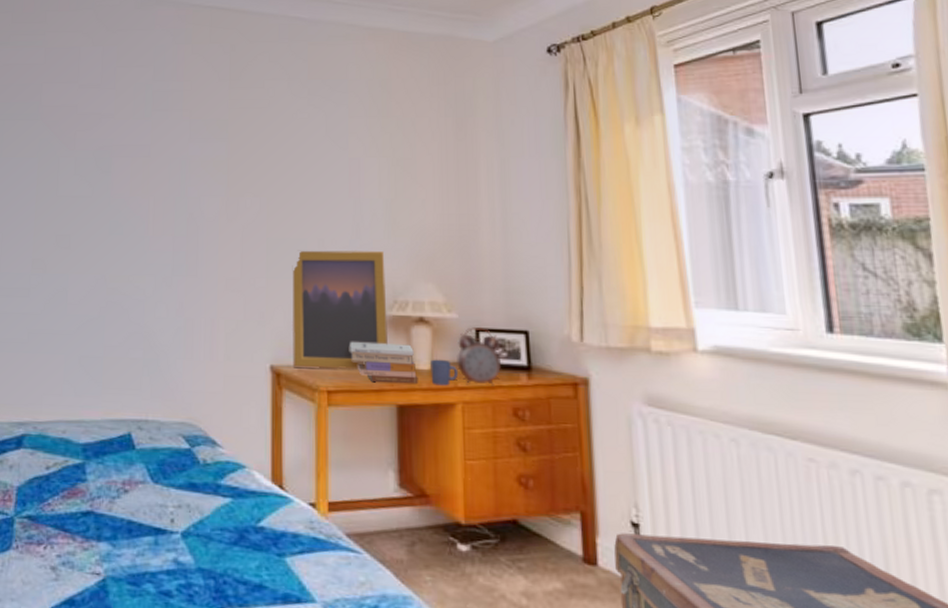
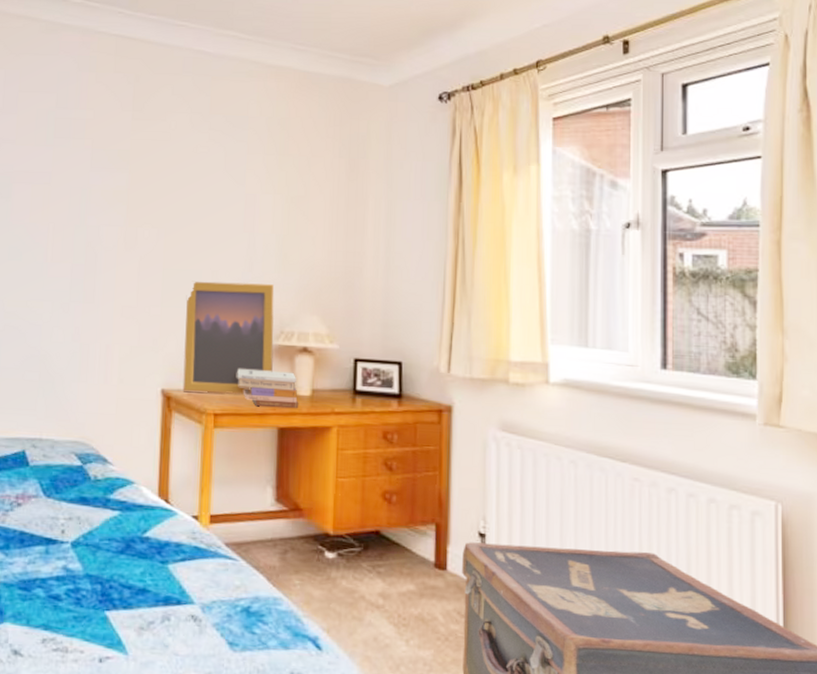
mug: present [430,359,459,386] -> none [310,386,336,411]
alarm clock: present [457,327,501,387] -> none [335,357,375,412]

